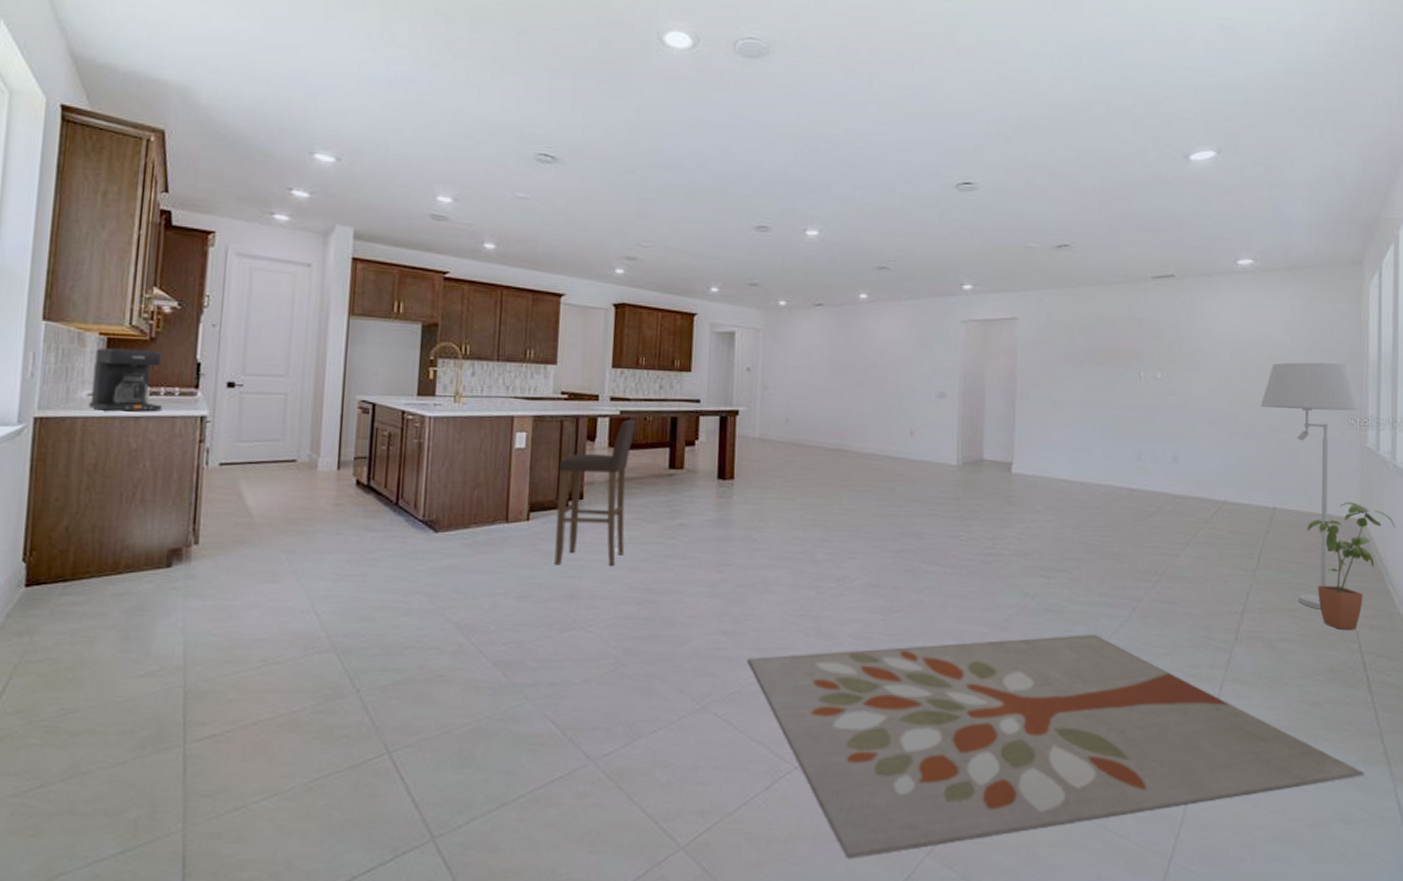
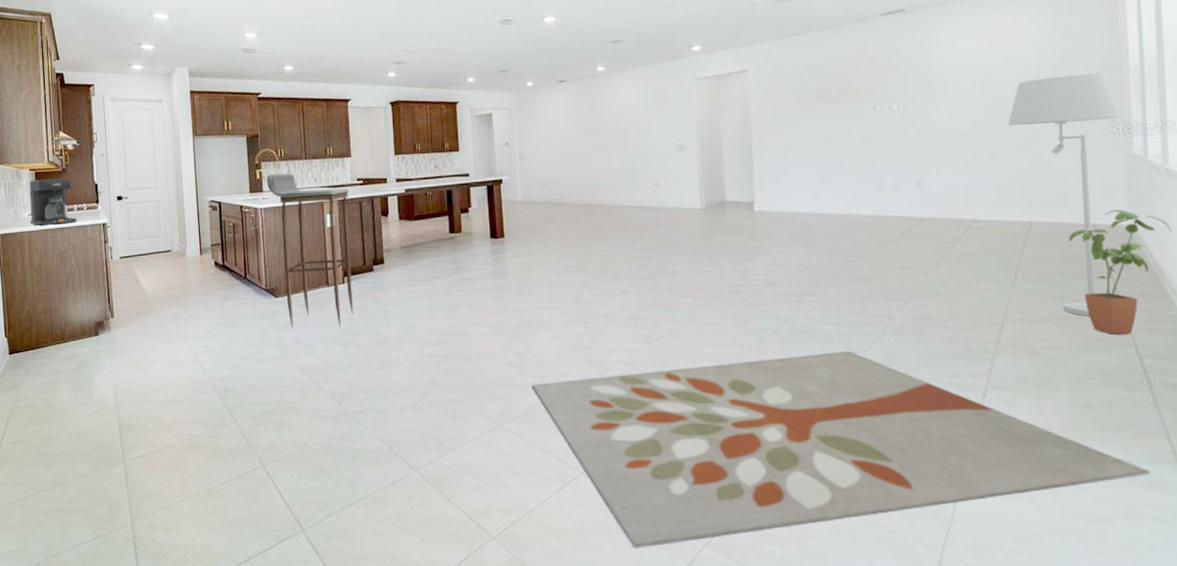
bar stool: none [442,375,550,576] -> present [267,173,354,328]
bar stool: present [554,419,637,566] -> none [362,196,421,318]

